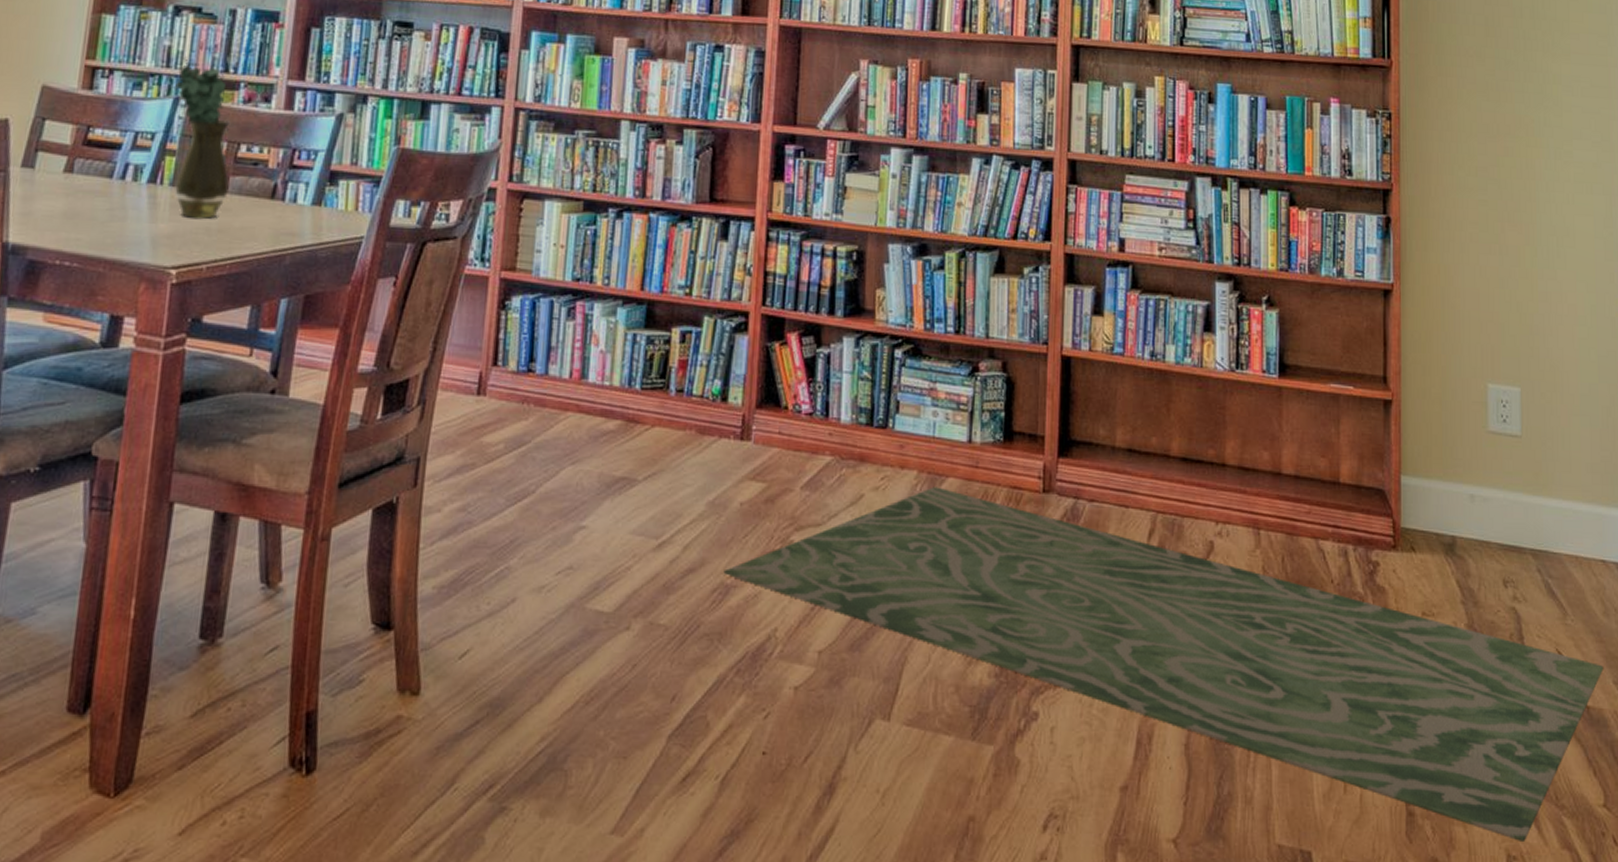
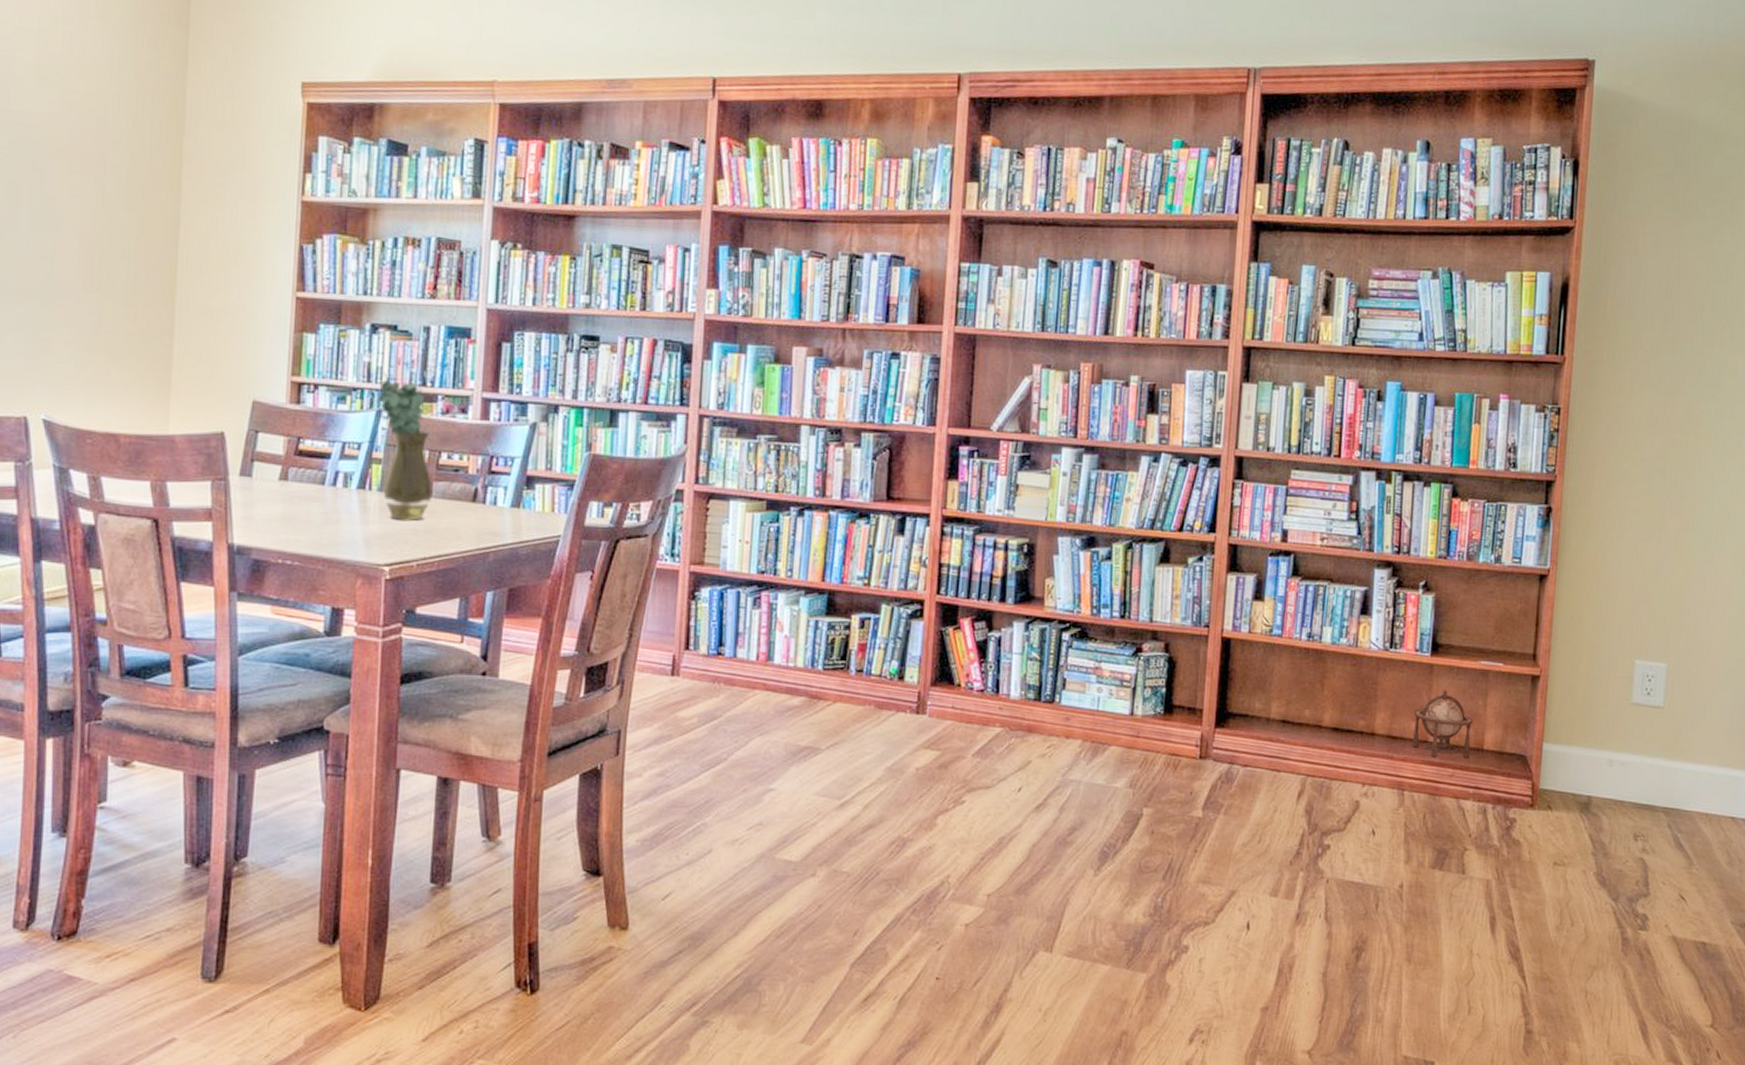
rug: present [723,487,1604,843] -> none [900,754,1723,1056]
globe: none [1265,415,1327,494] -> present [1412,689,1473,759]

